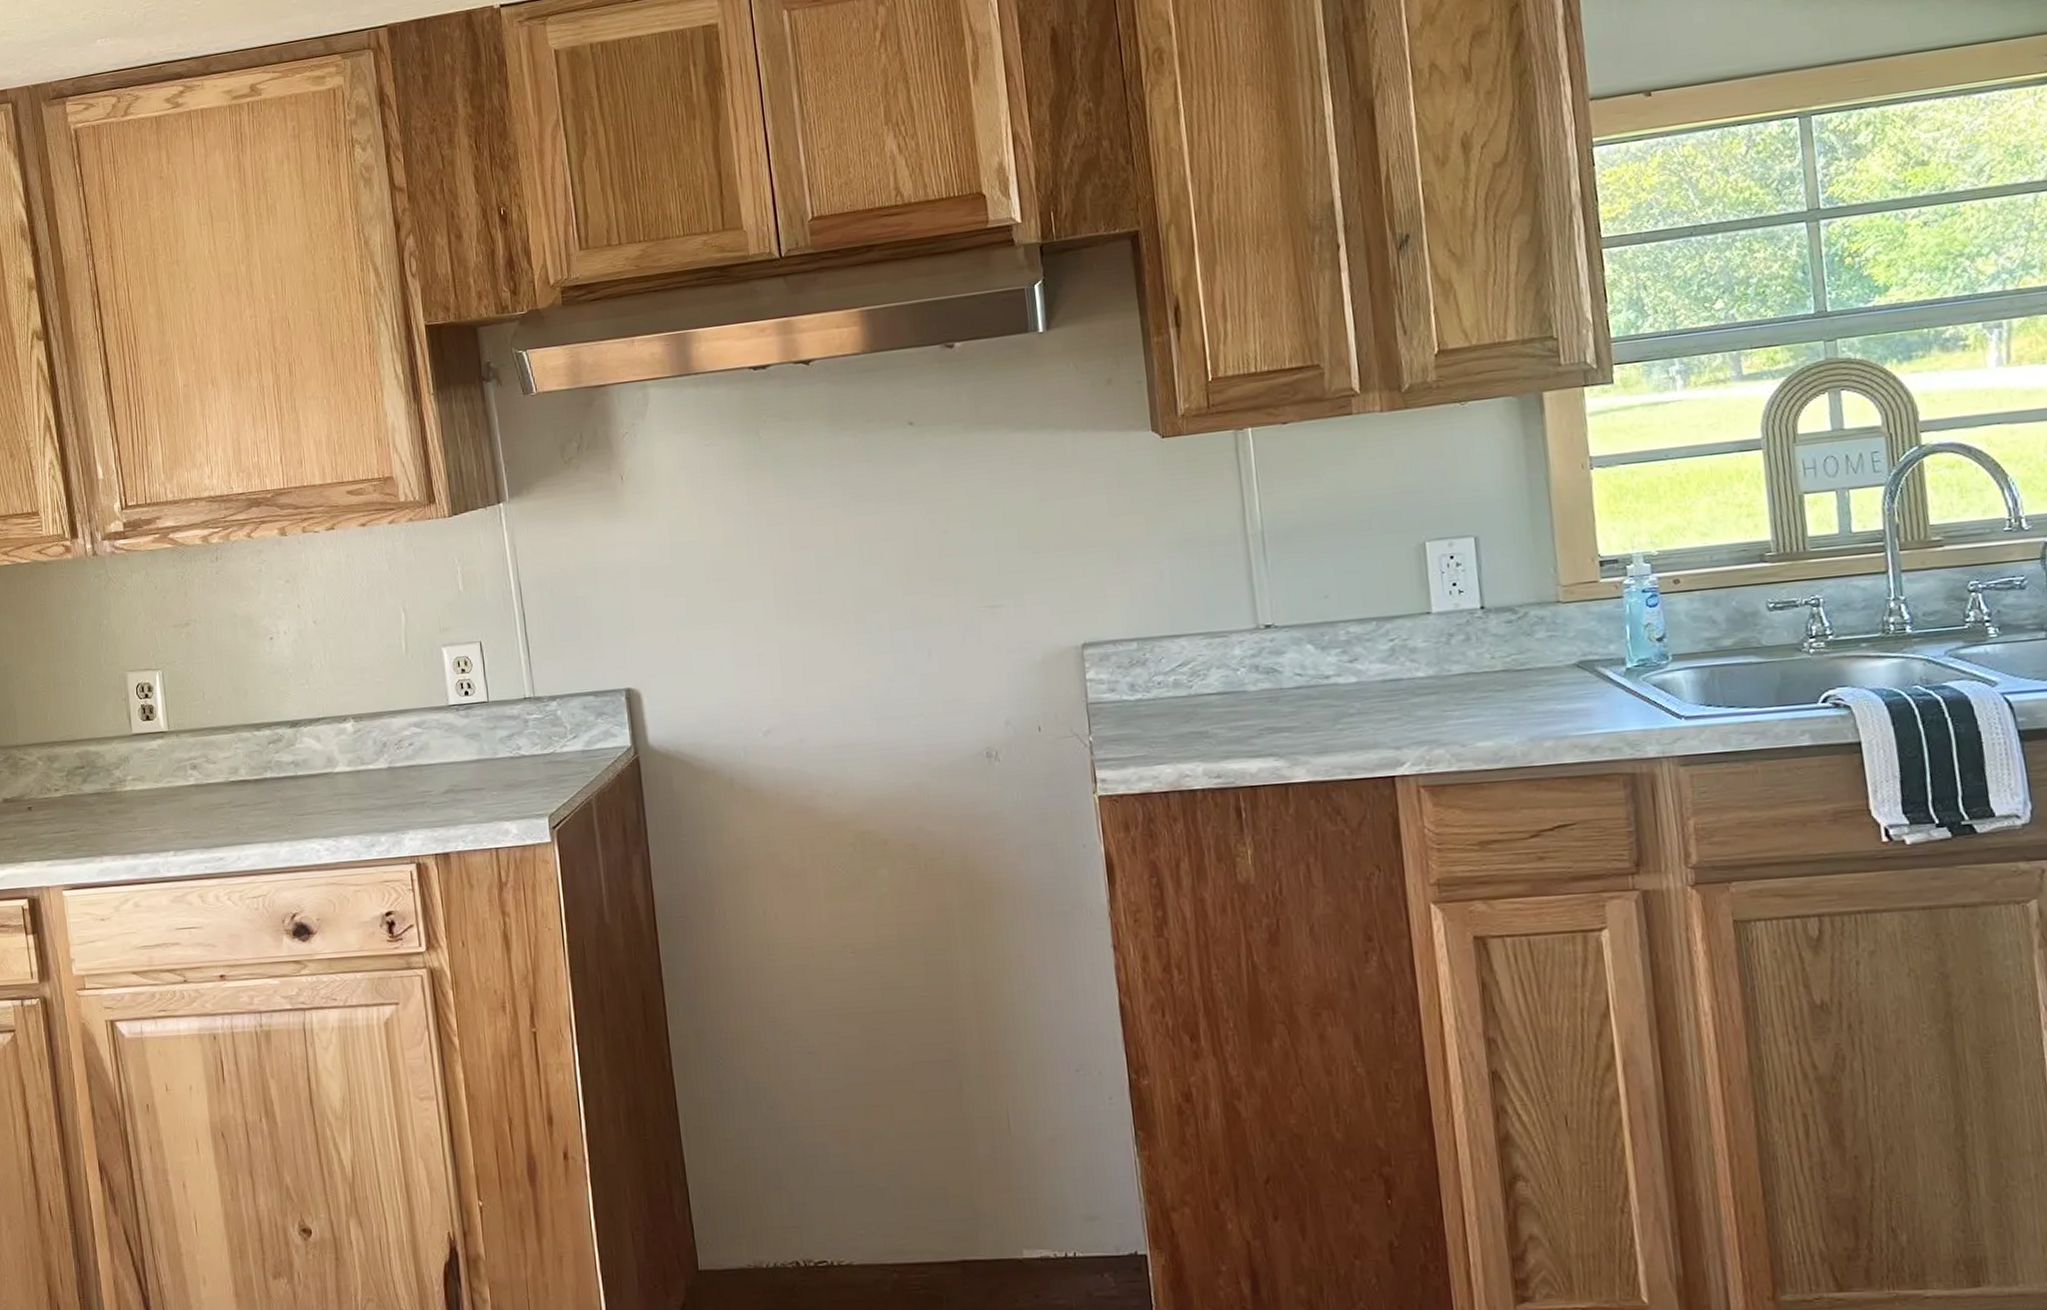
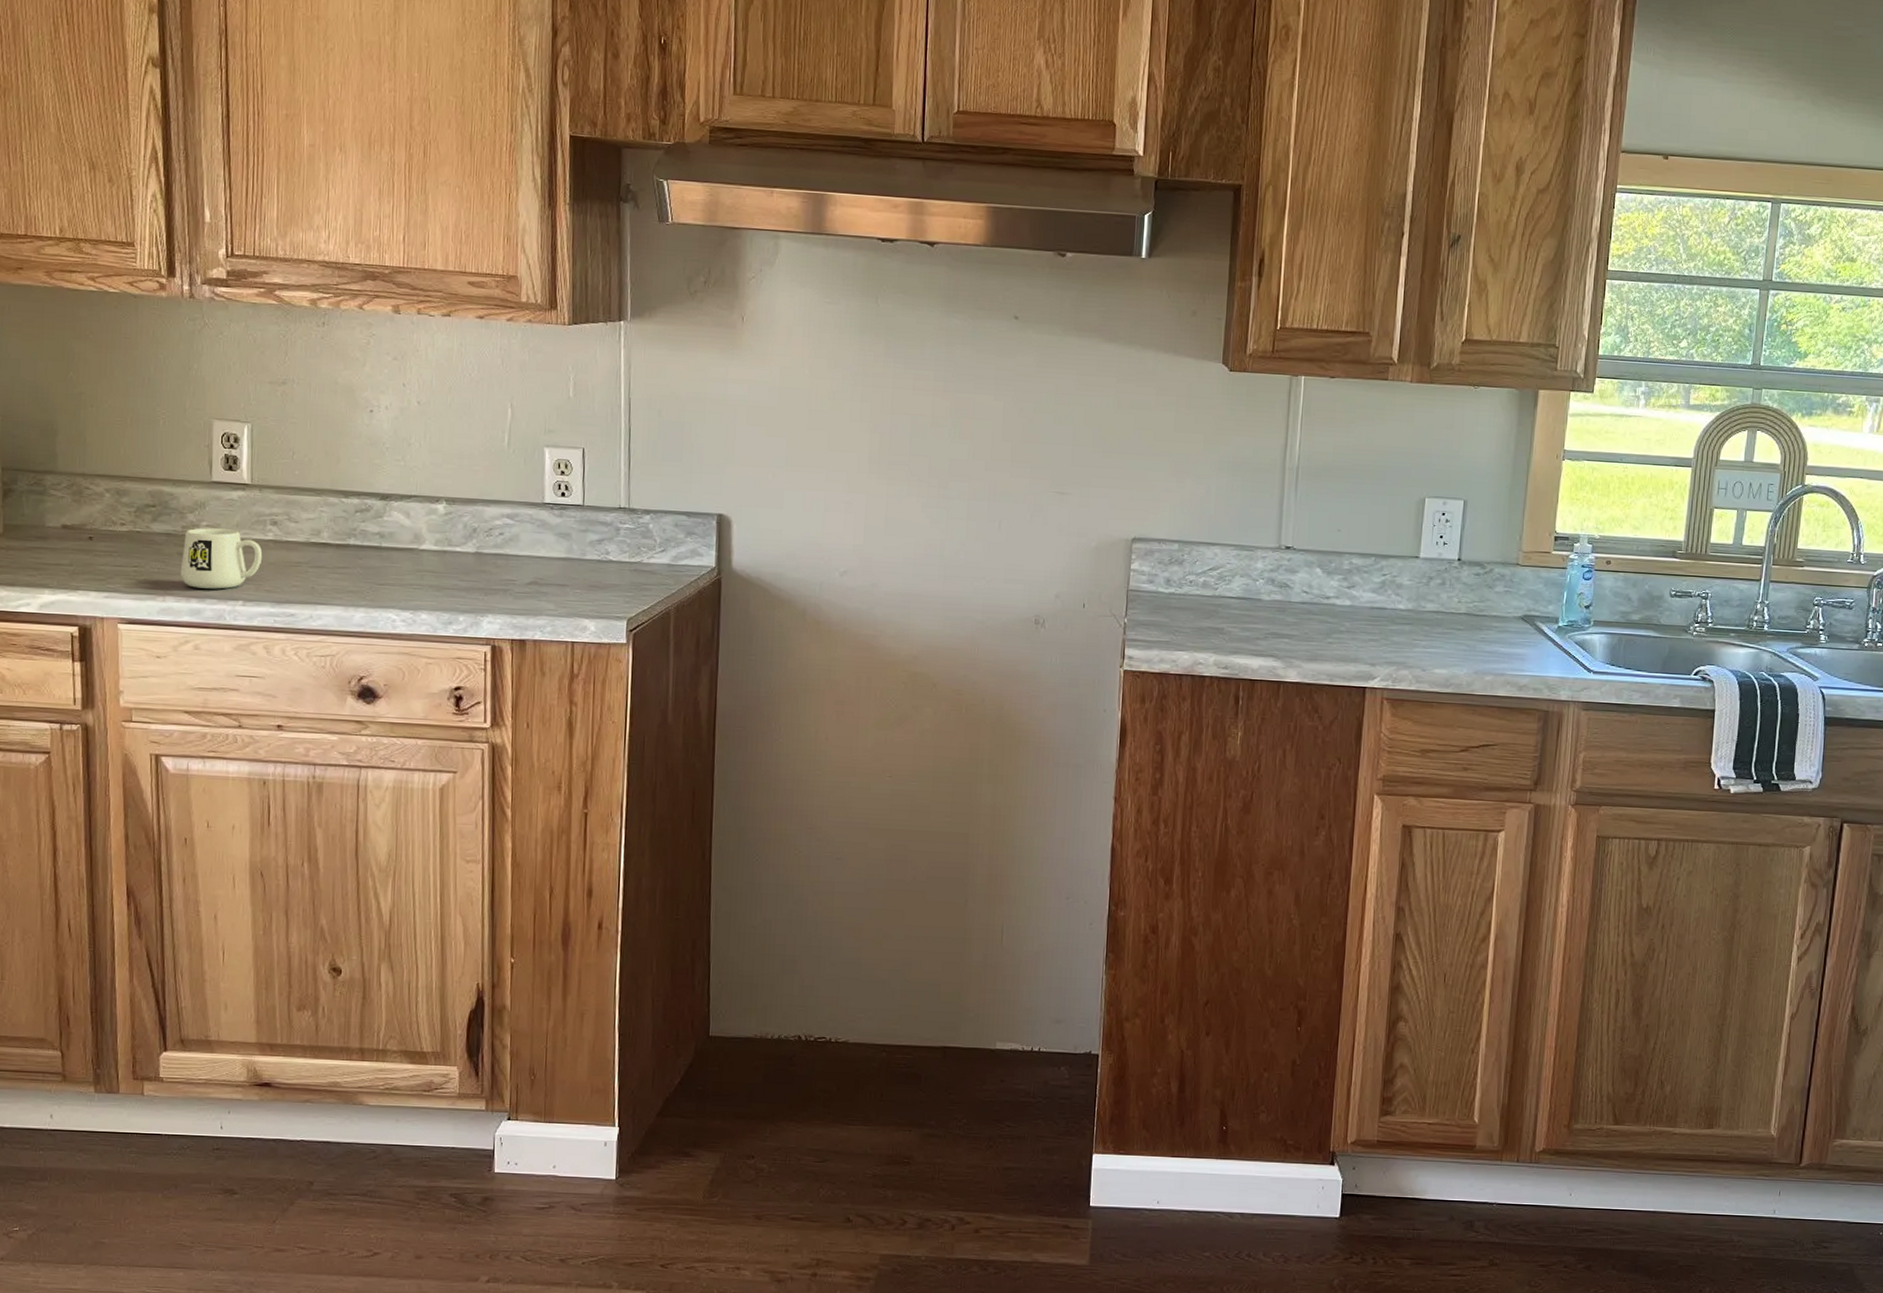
mug: none [113,779,187,844] -> present [181,528,263,589]

